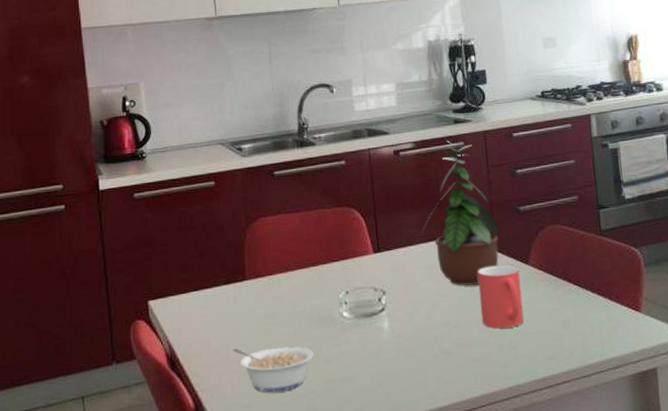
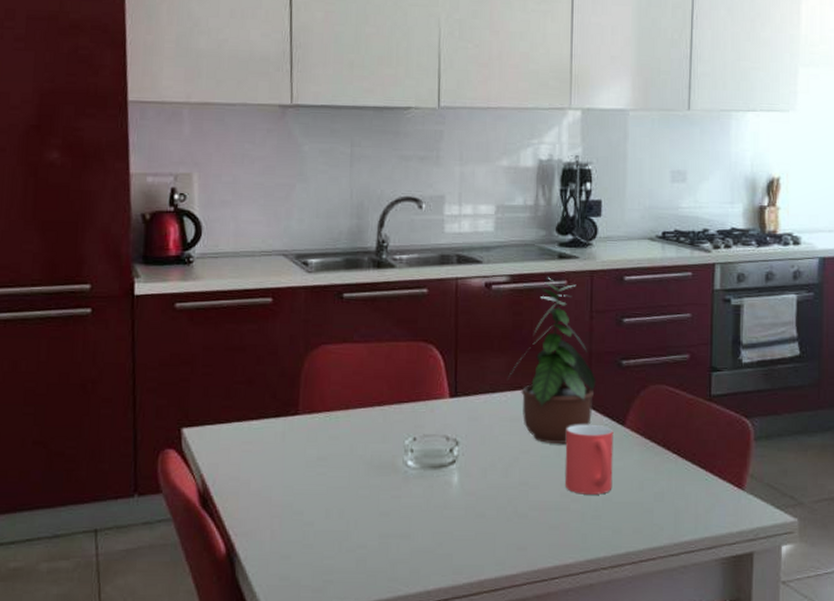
legume: present [233,346,313,392] -> none [276,490,369,543]

